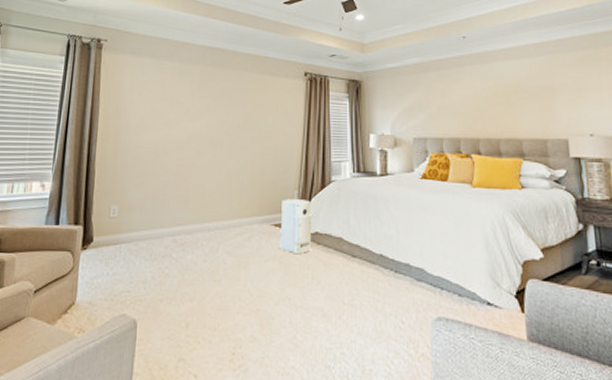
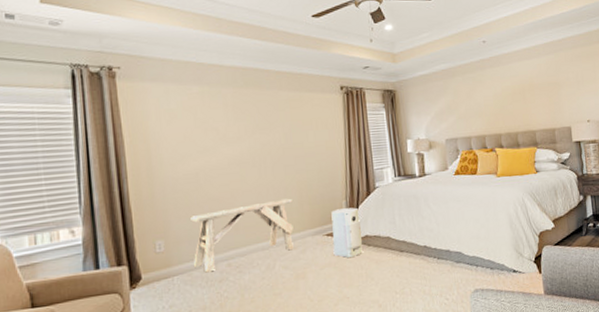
bench: none [141,180,244,246] -> present [190,198,294,273]

